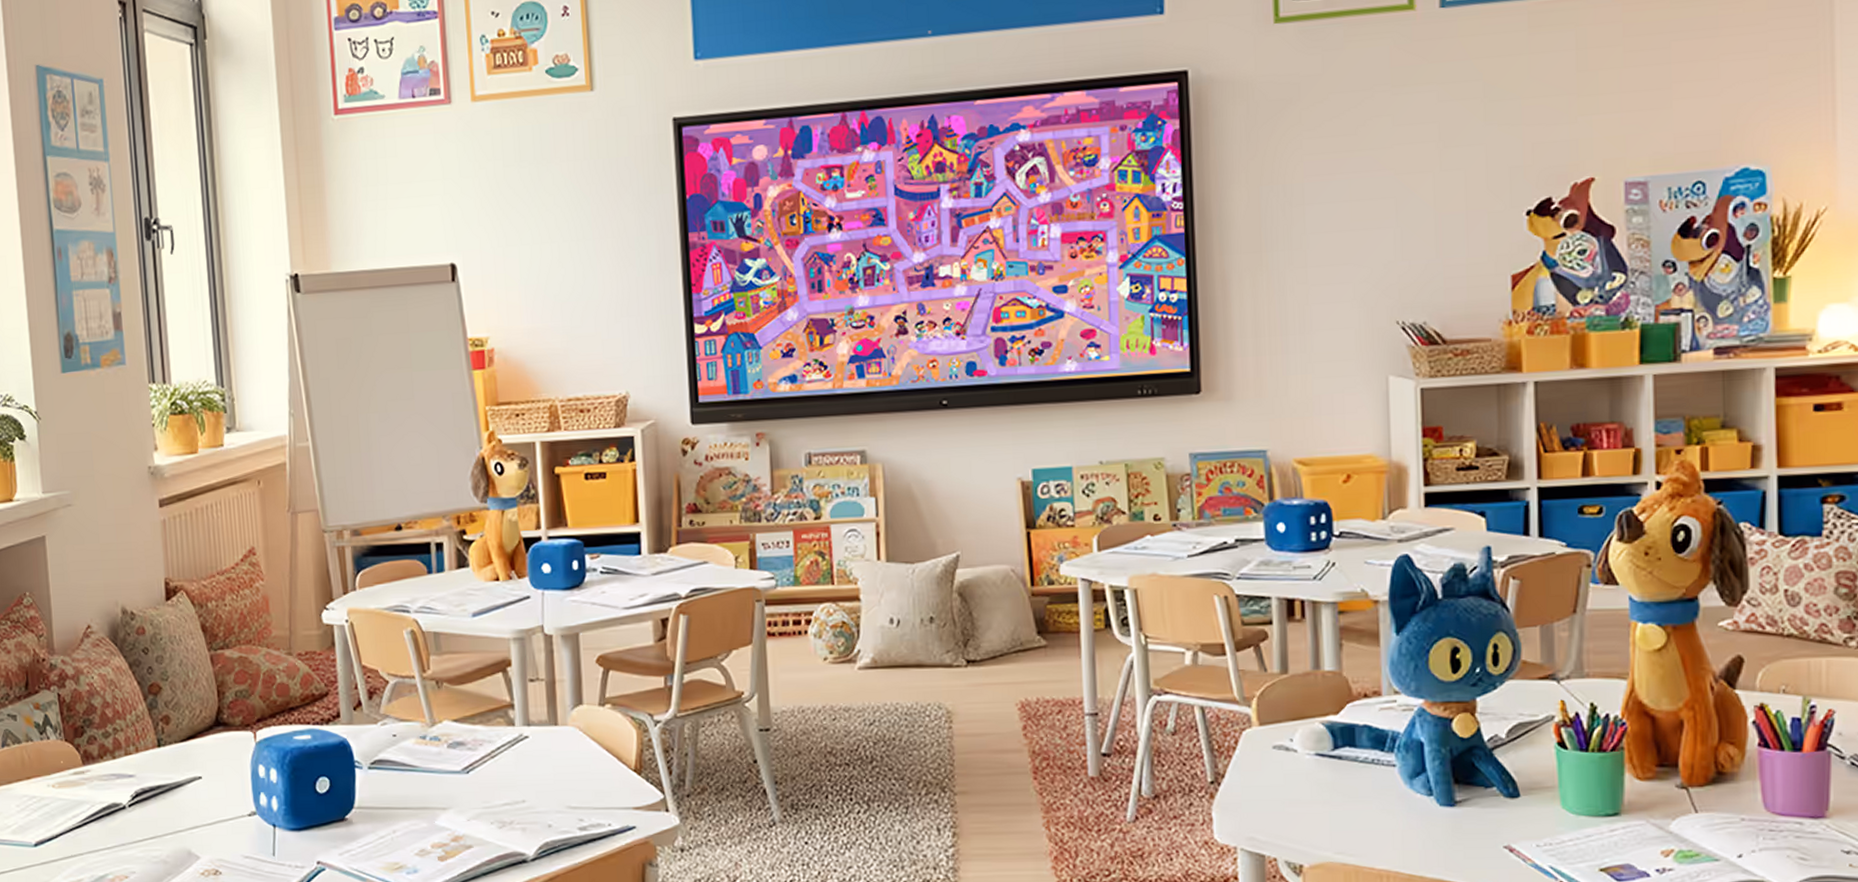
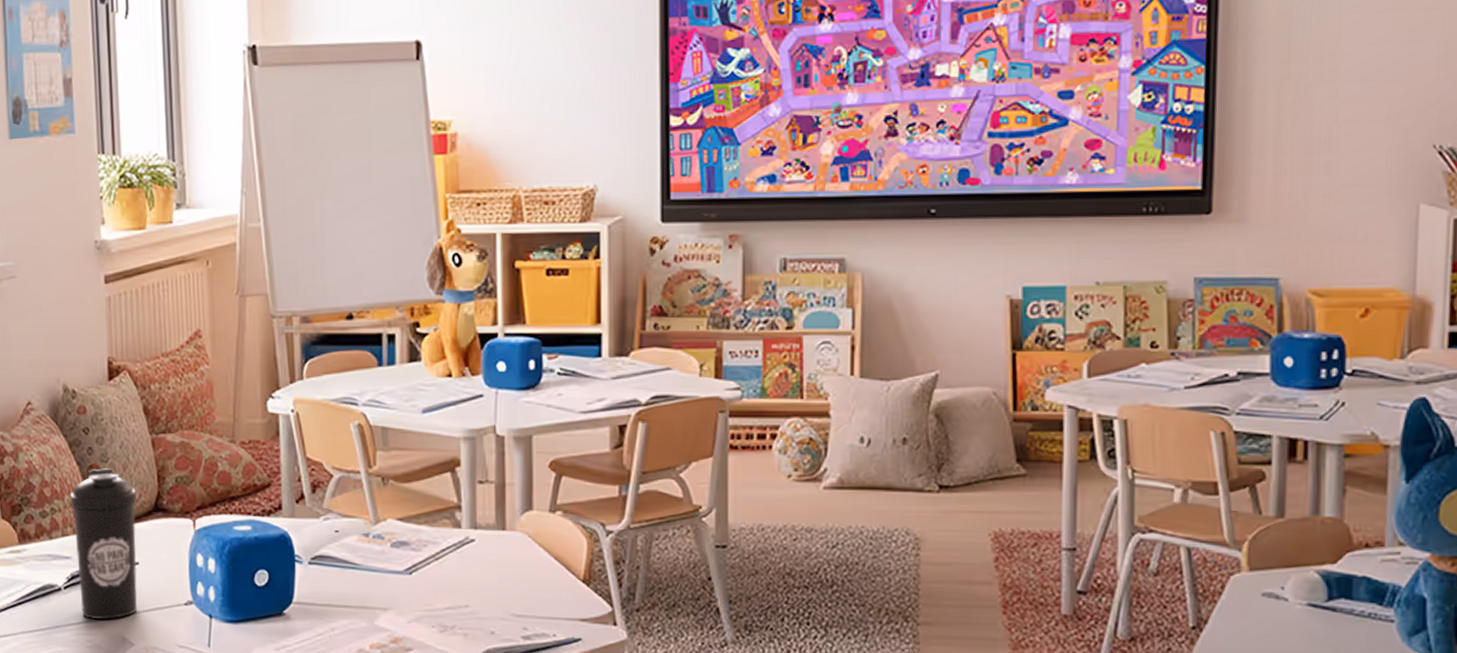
water bottle: none [131,686,201,836] -> present [70,468,137,620]

